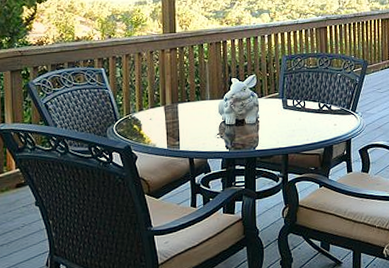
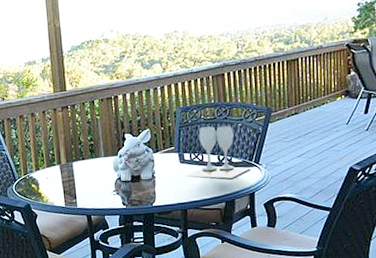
wineglass: none [287,74,348,125] -> present [184,125,251,179]

